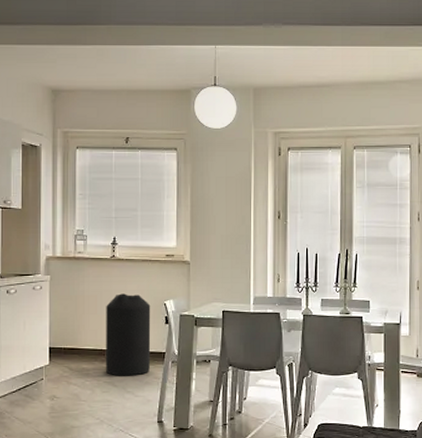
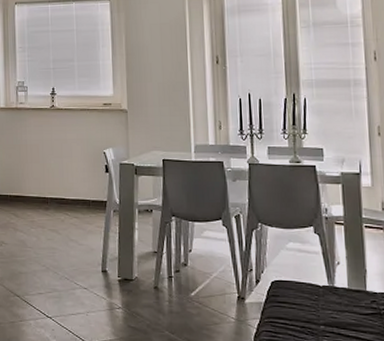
trash can: present [105,293,151,376] -> none [47,142,93,224]

